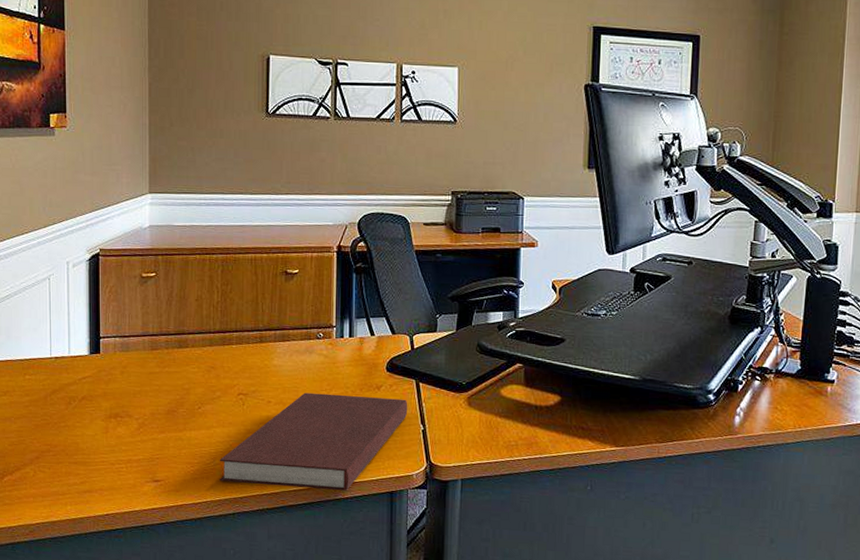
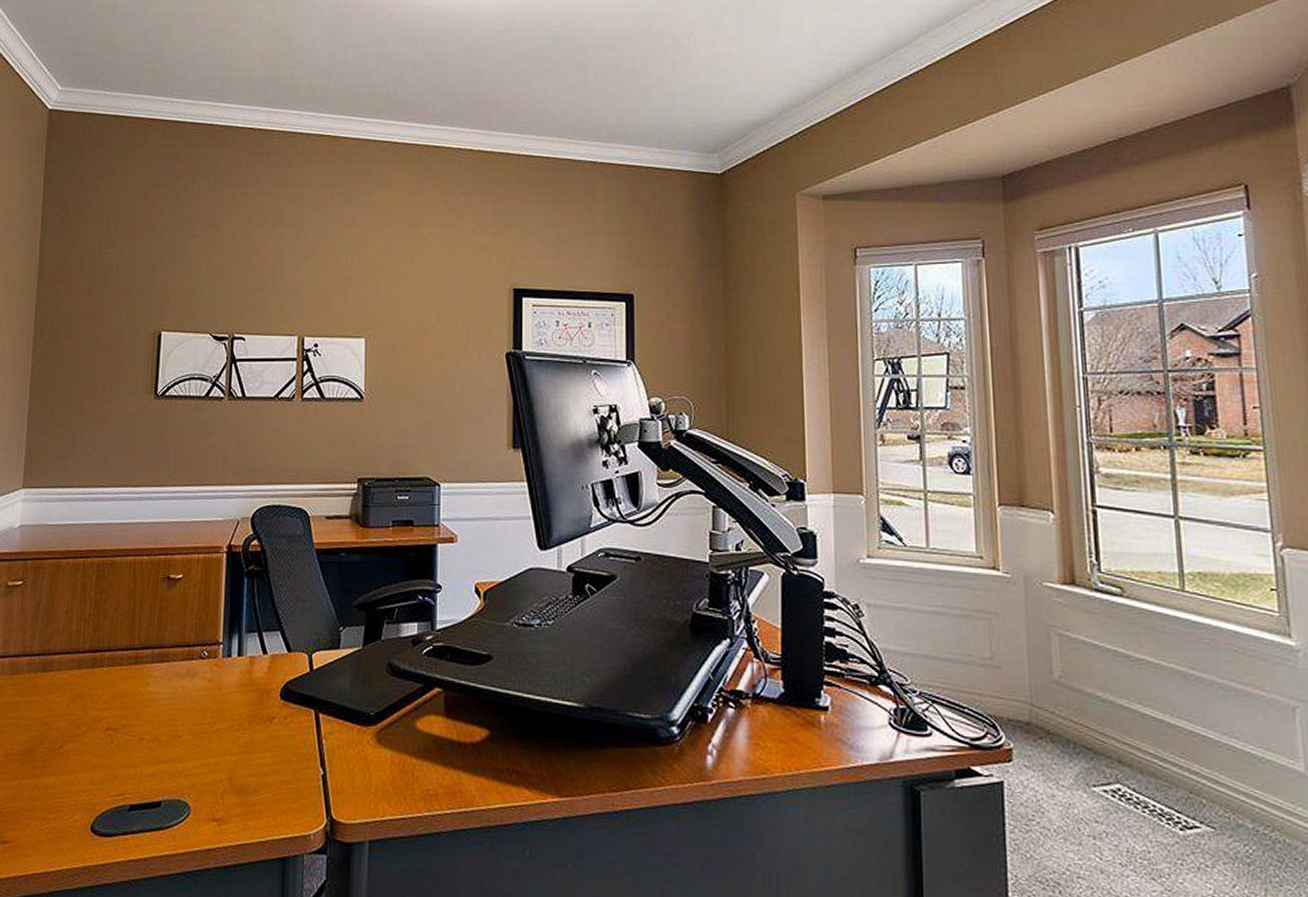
notebook: present [219,392,408,491] -> none [78,726,305,857]

